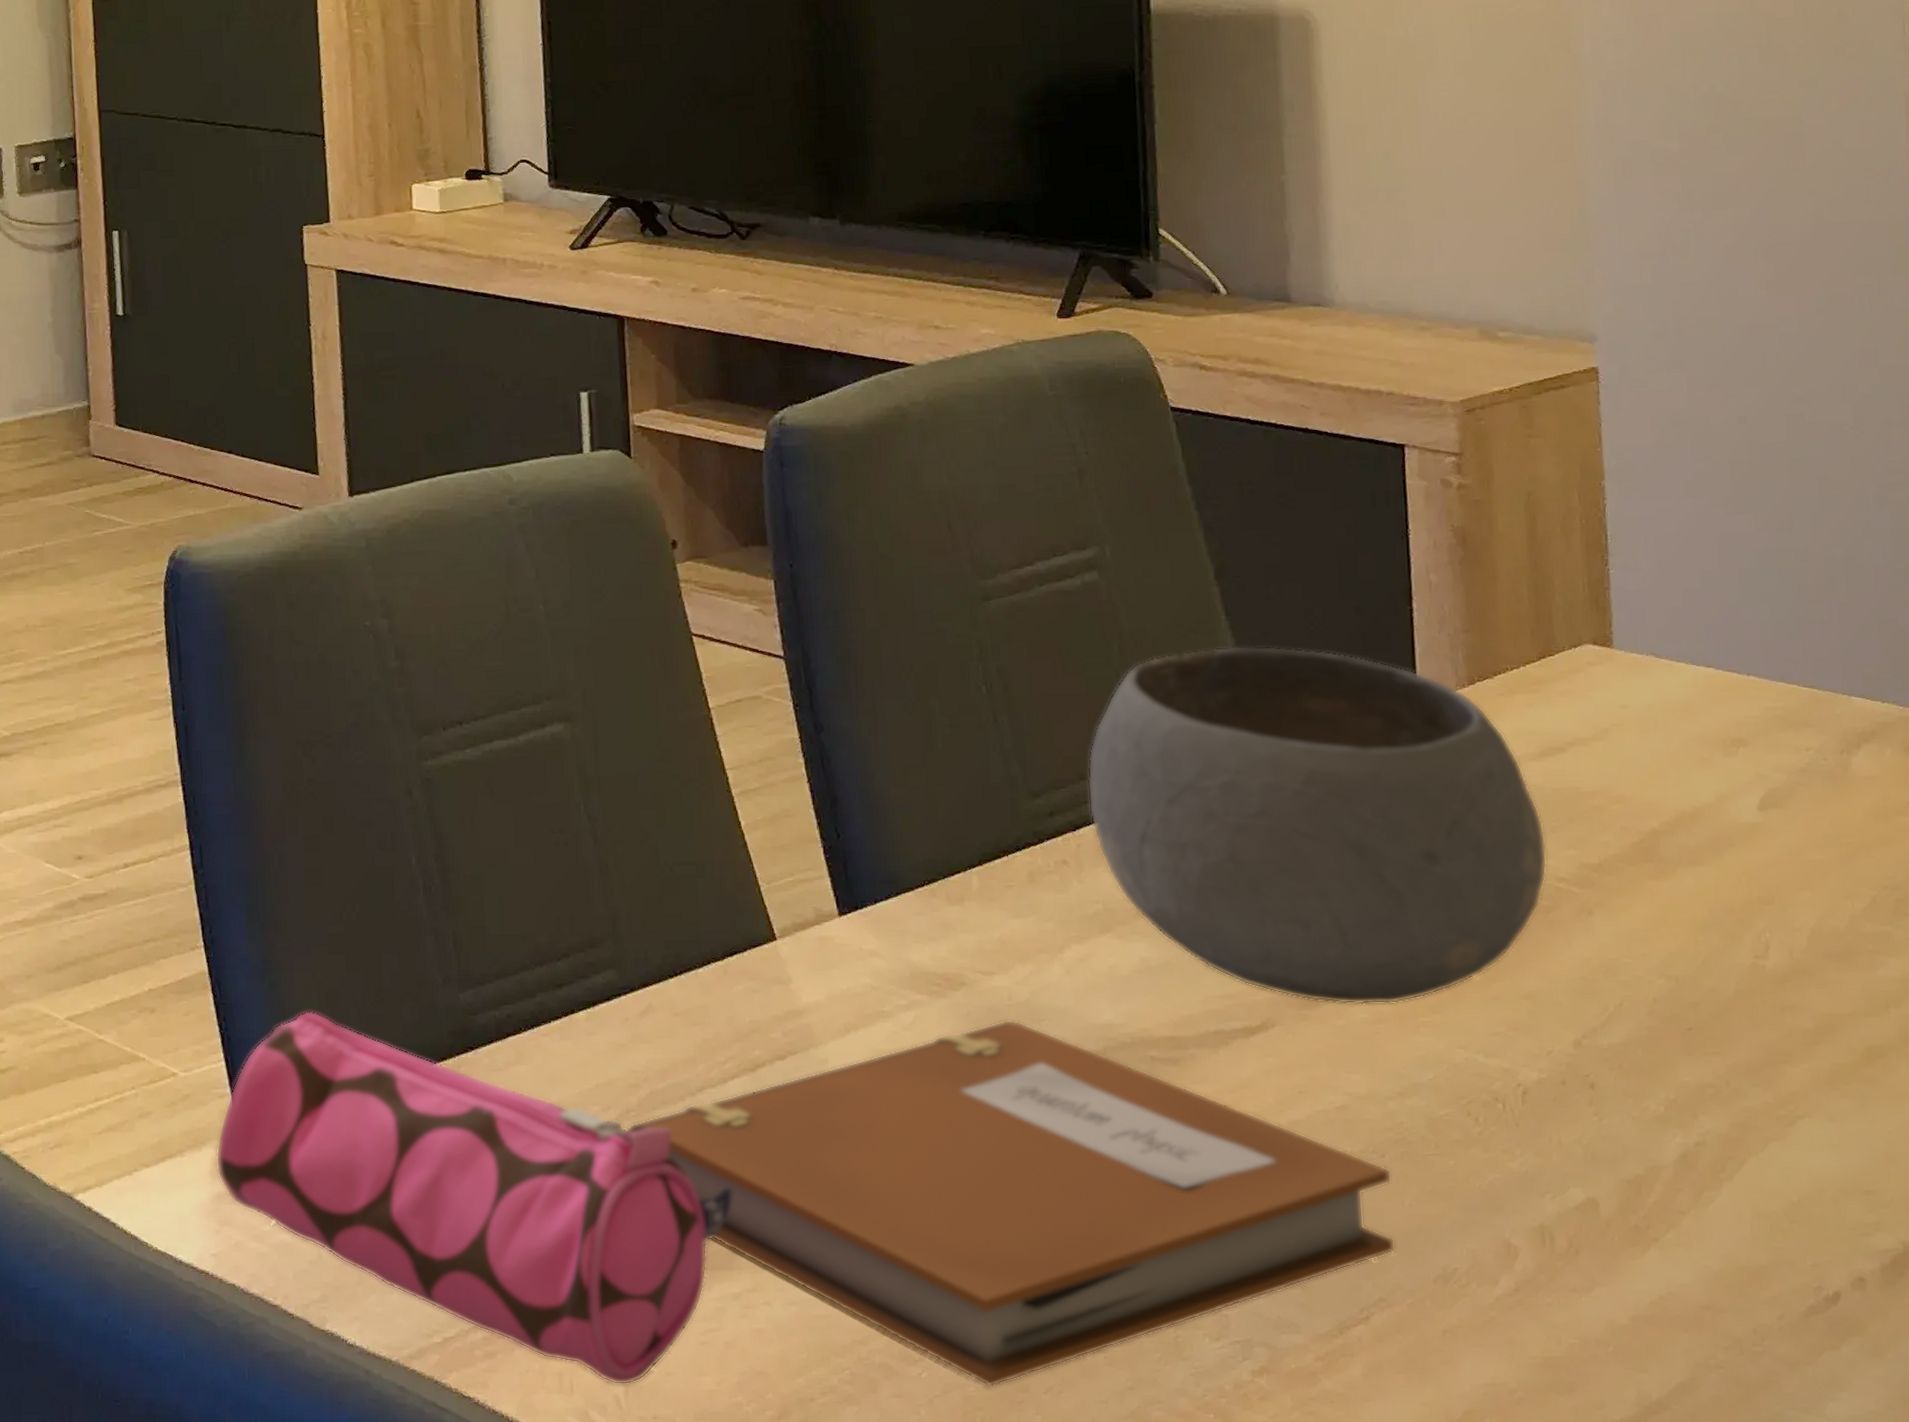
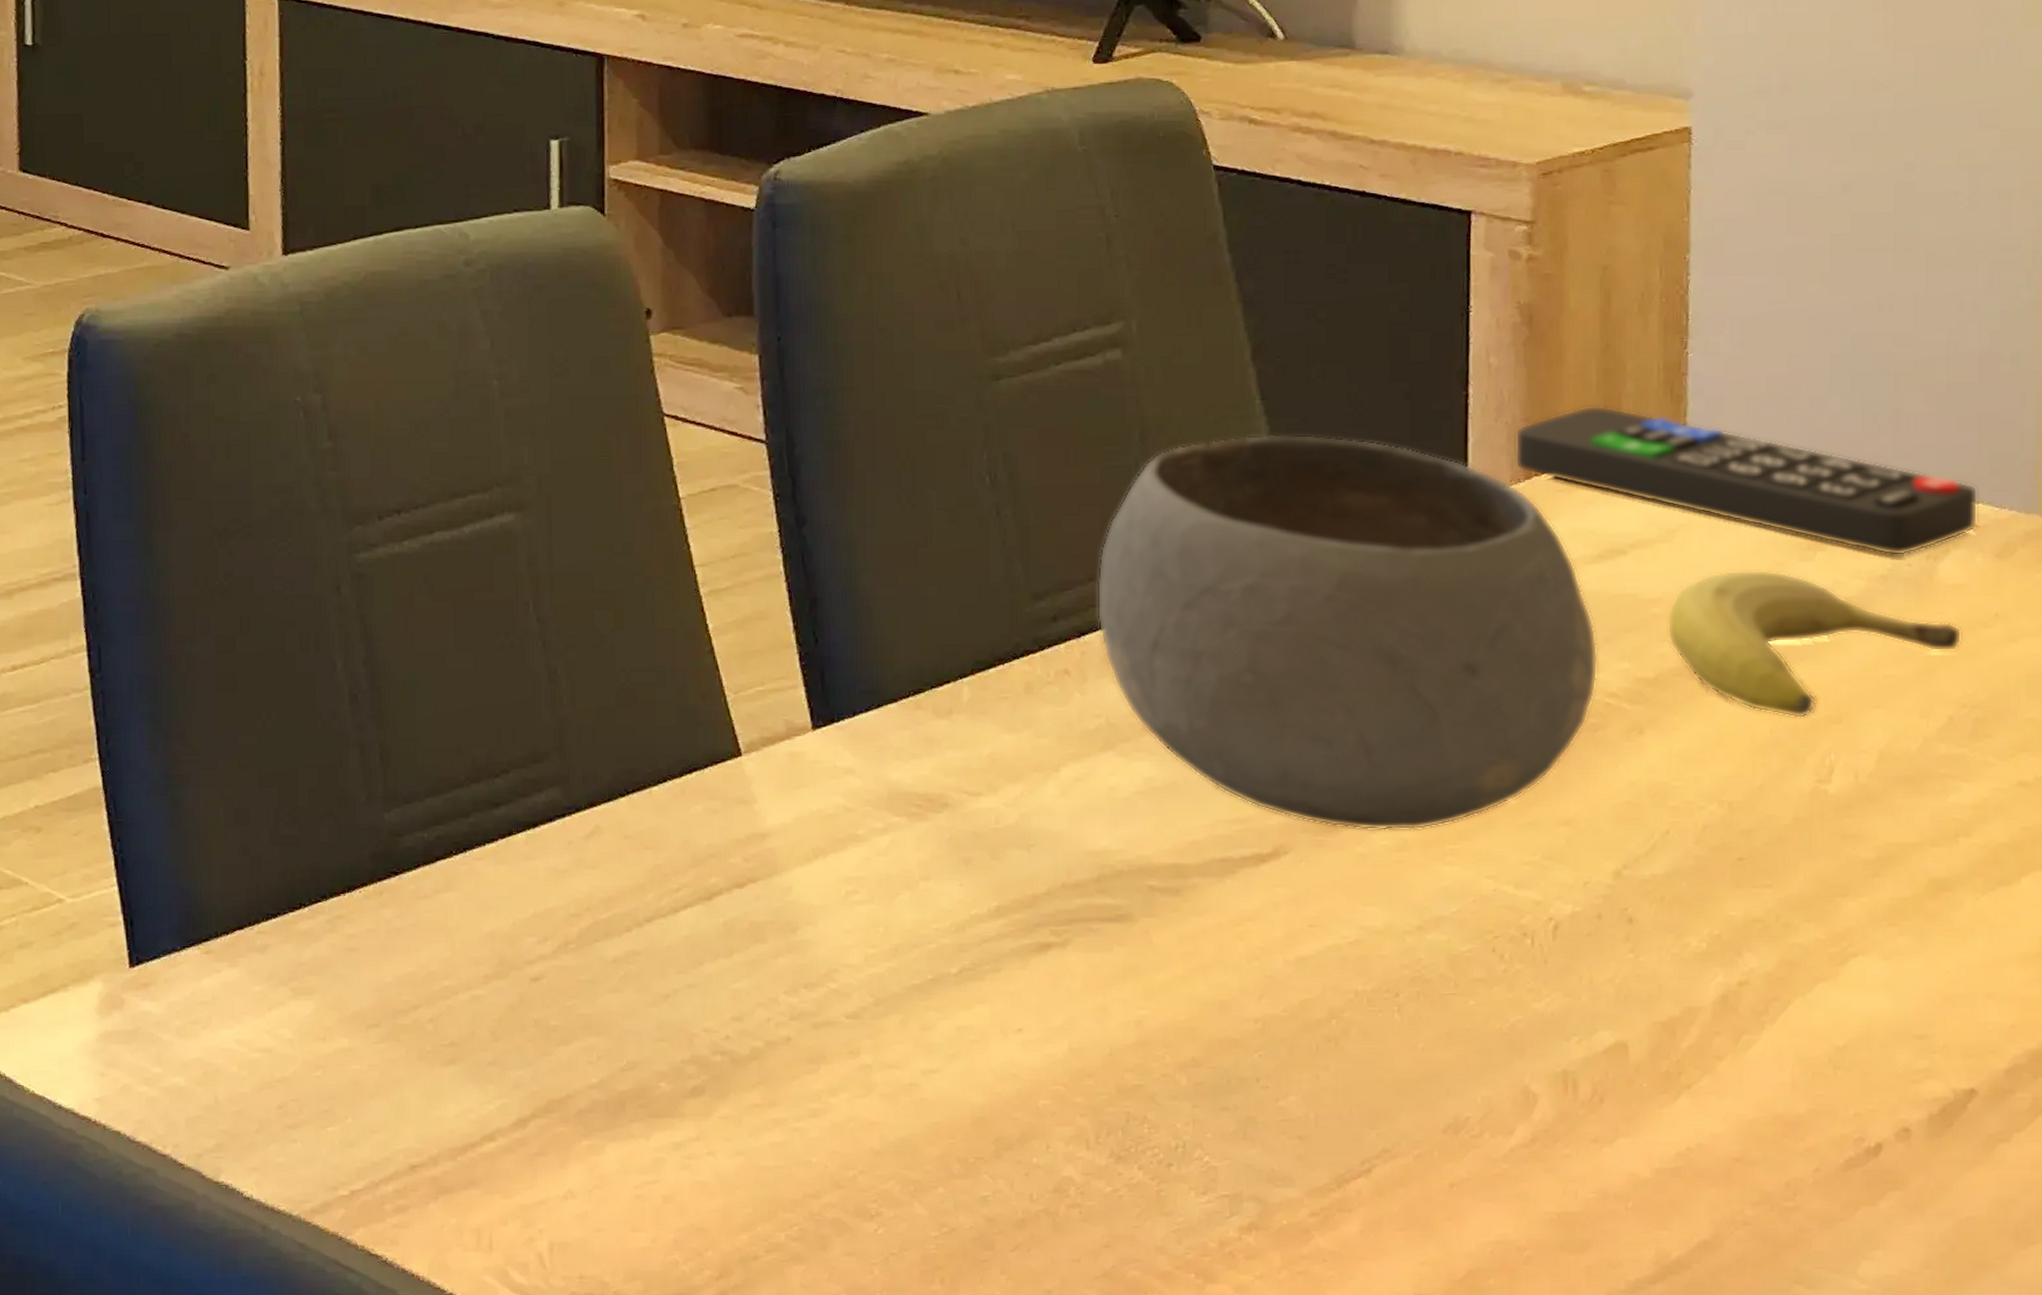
pencil case: present [215,1011,733,1385] -> none [103,831,680,1242]
notebook: present [626,1020,1396,1388] -> none [564,845,1405,1245]
remote control: none [1457,617,1885,752] -> present [1515,405,1978,557]
fruit: none [1606,764,1879,900] -> present [1667,569,1962,719]

